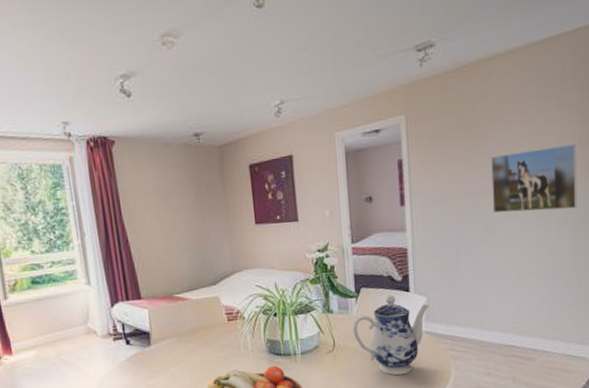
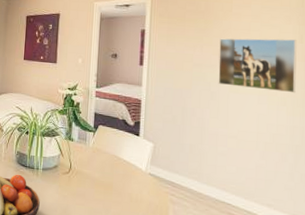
teapot: present [352,294,429,376] -> none [87,135,155,208]

